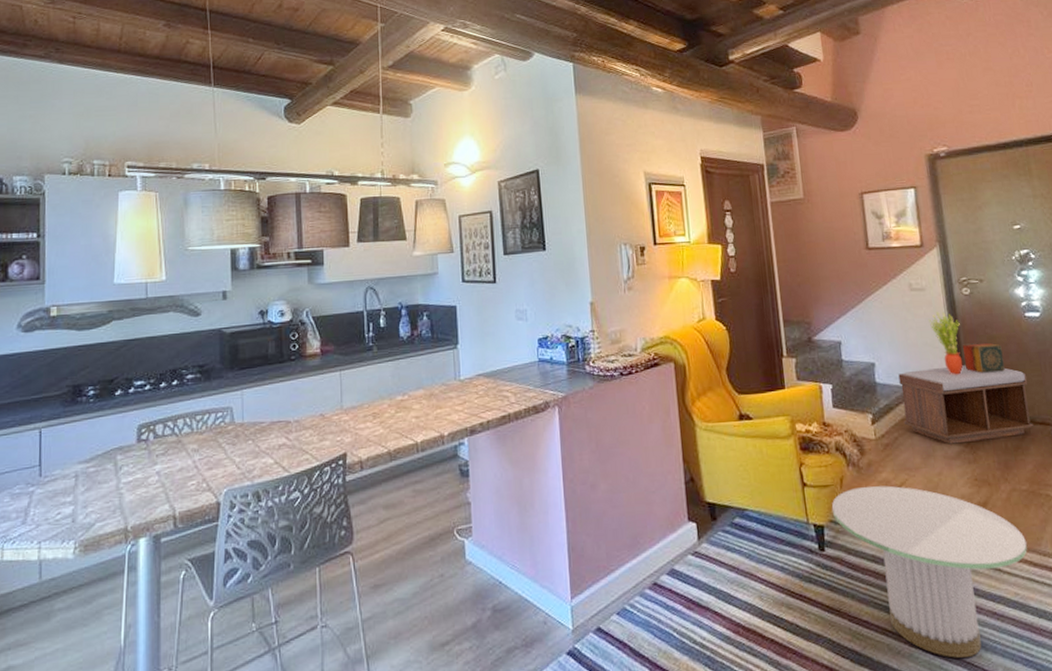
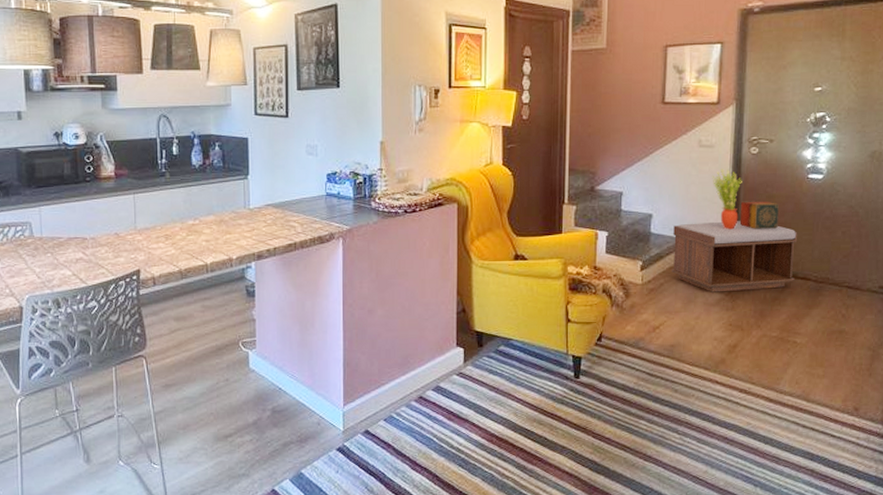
side table: present [831,485,1027,658] -> none [591,326,766,472]

